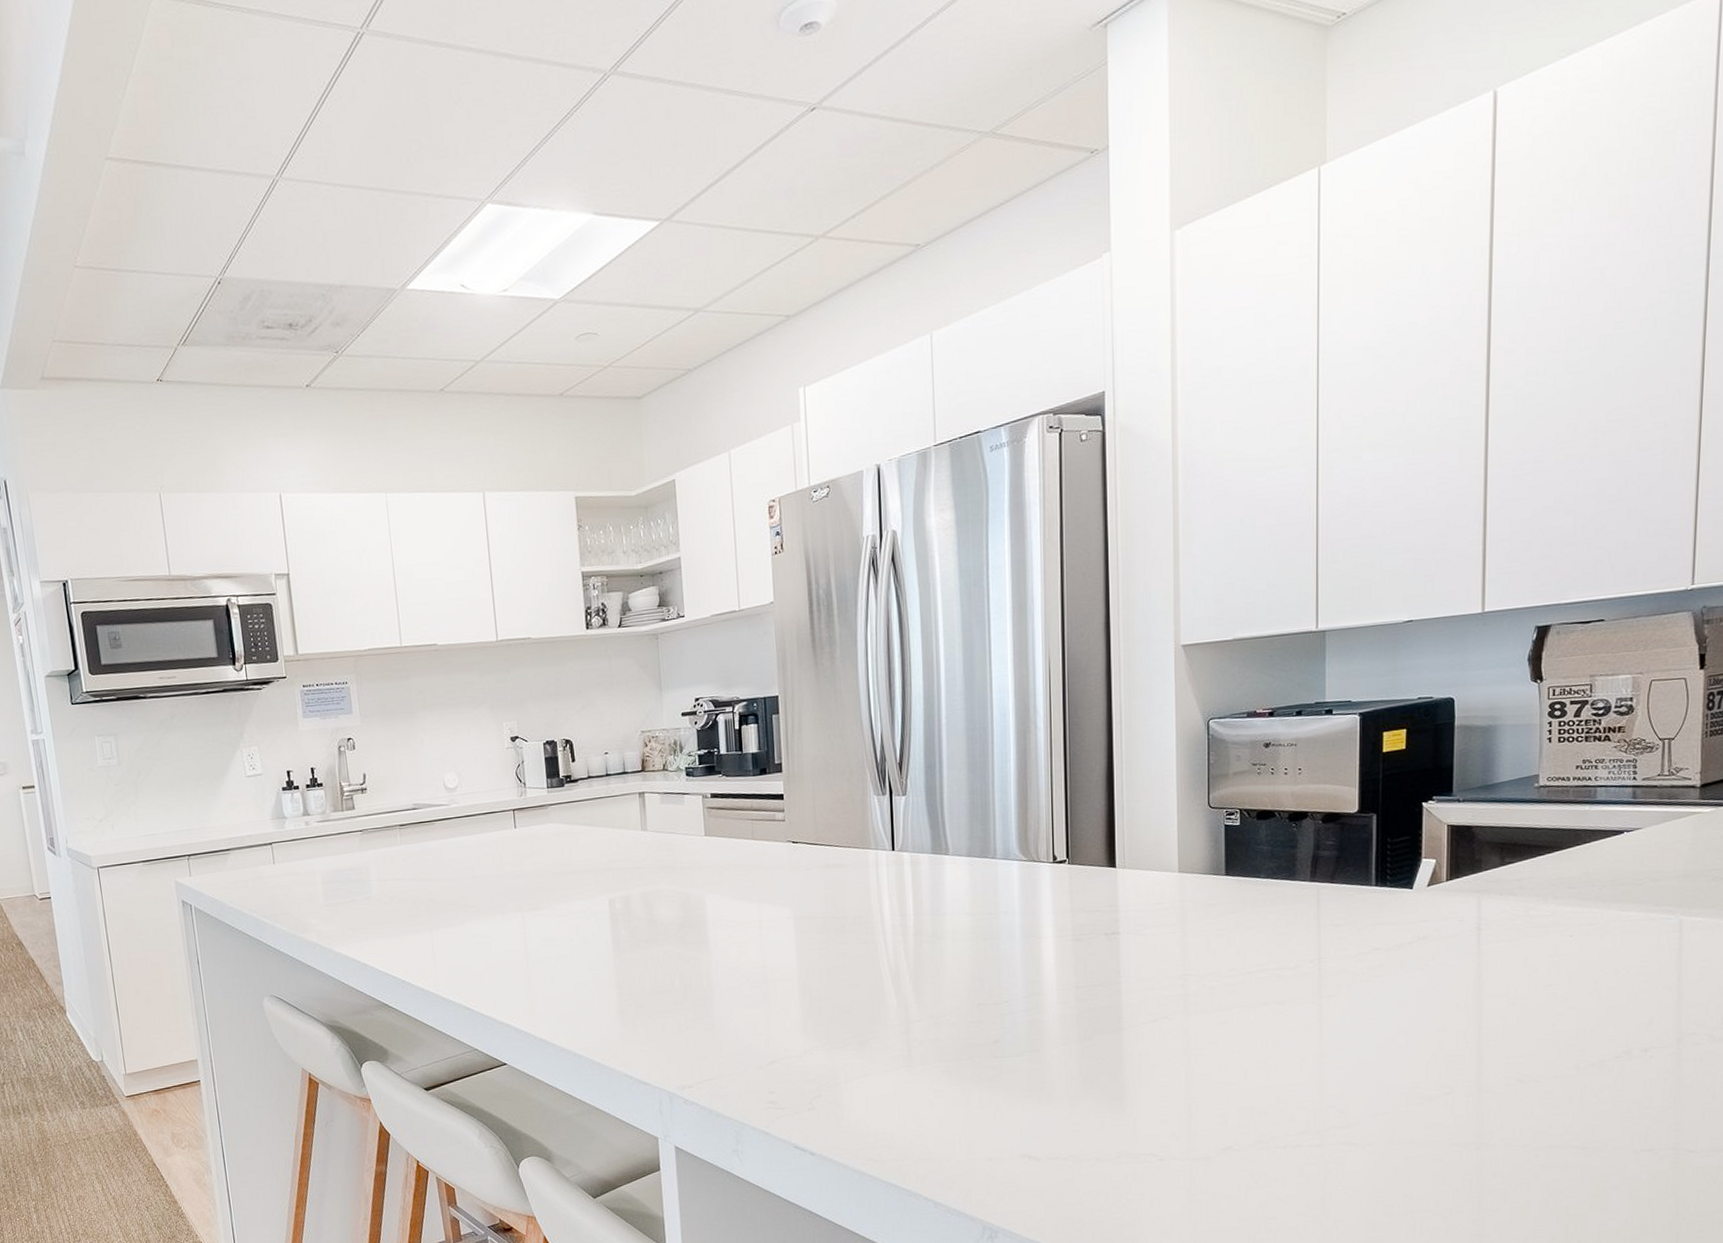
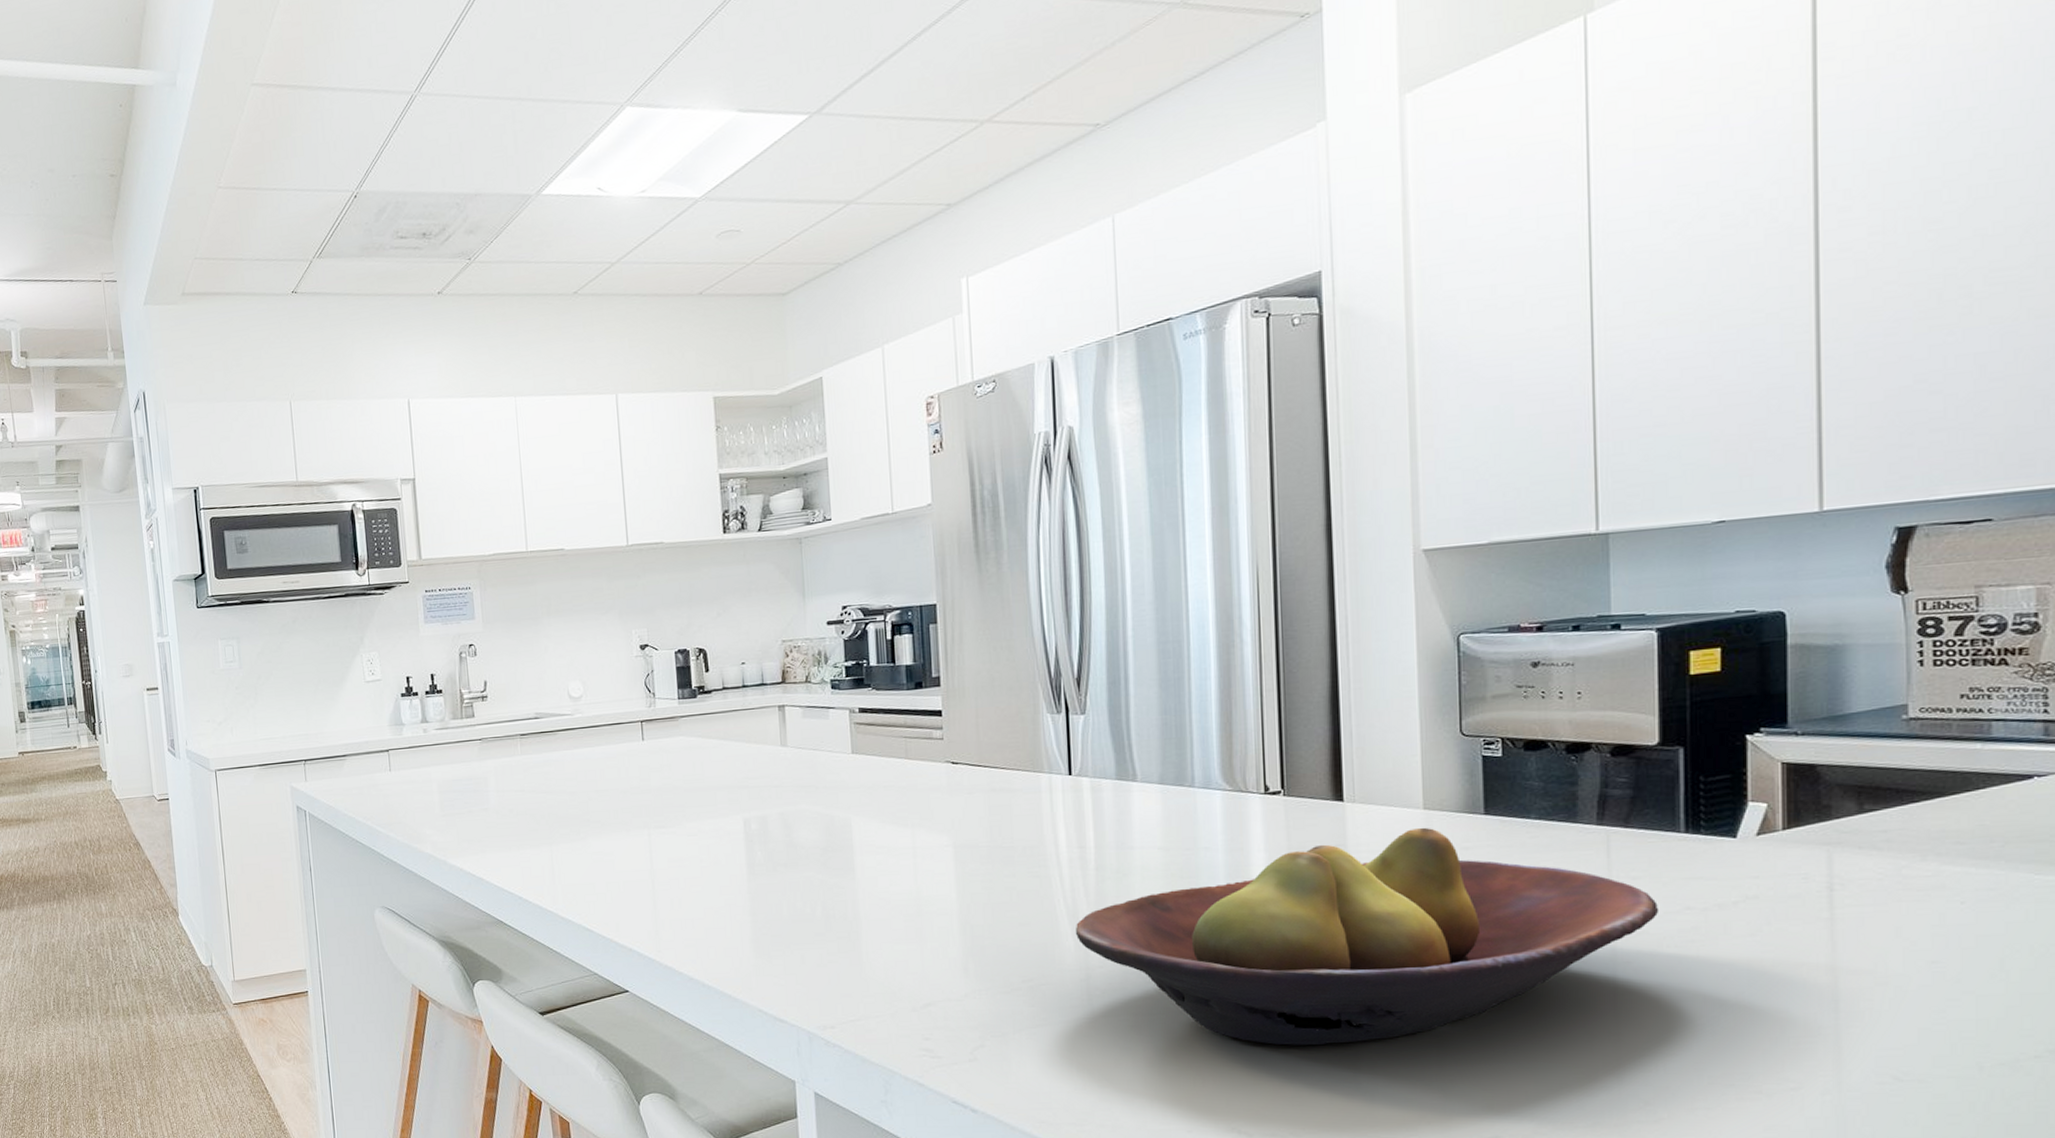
fruit bowl: none [898,888,1355,1081] -> present [1076,827,1659,1045]

